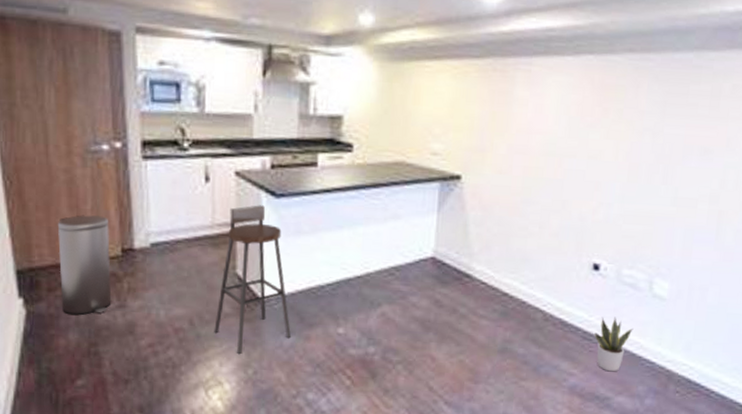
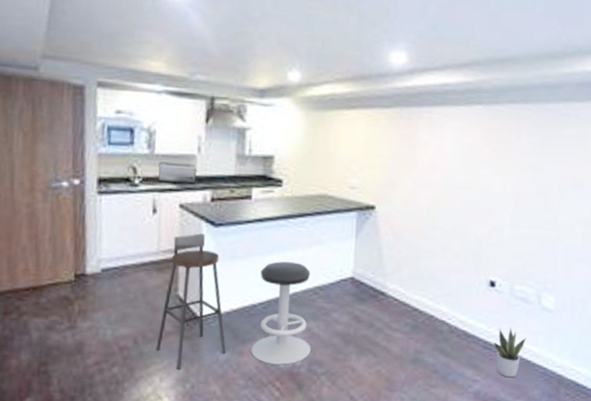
pedal bin: present [57,215,112,316] -> none [16,244,65,337]
toaster: none [210,123,255,149] -> present [159,162,198,184]
bar stool: none [318,238,387,352] -> present [251,261,312,365]

